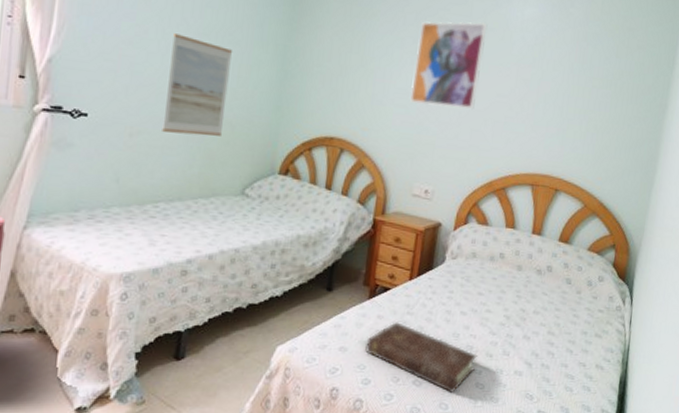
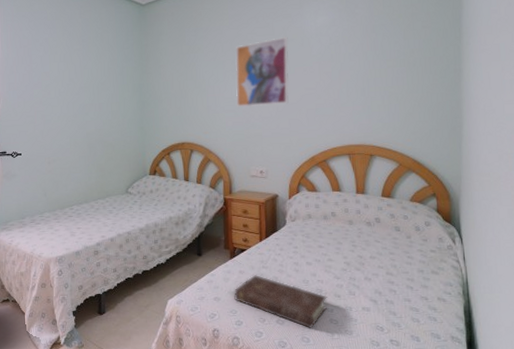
wall art: present [162,33,233,136] -> none [66,90,107,157]

